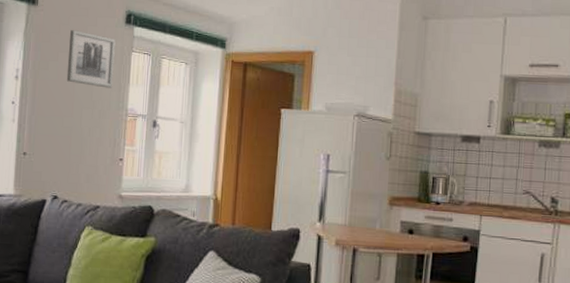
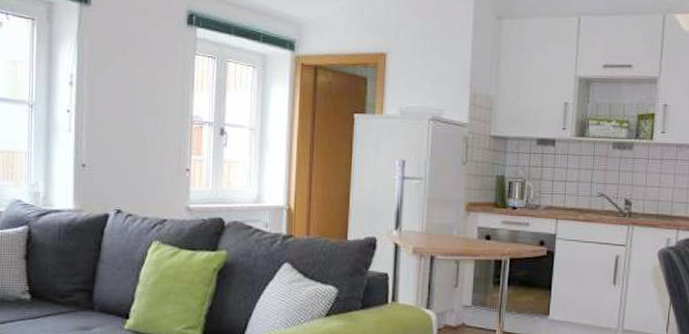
wall art: present [66,30,116,88] -> none [125,32,177,94]

